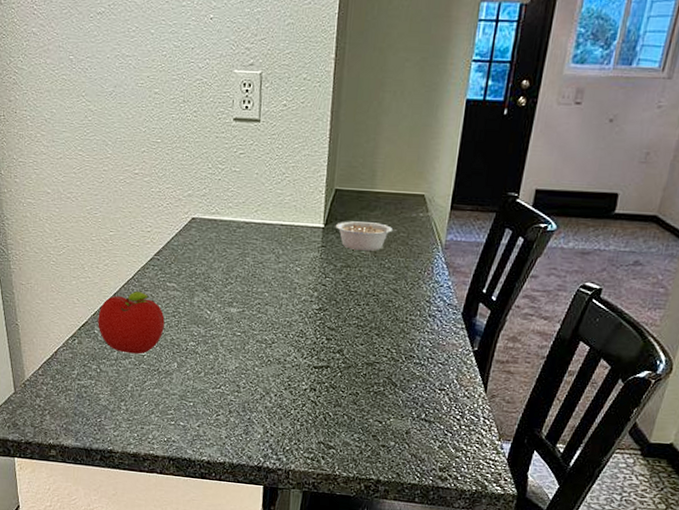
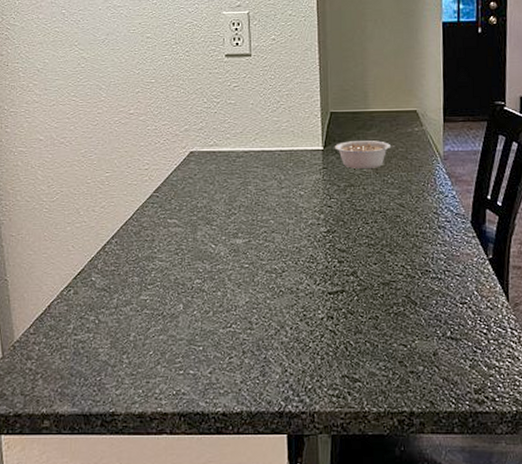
fruit: present [98,291,165,355] -> none [95,232,167,299]

